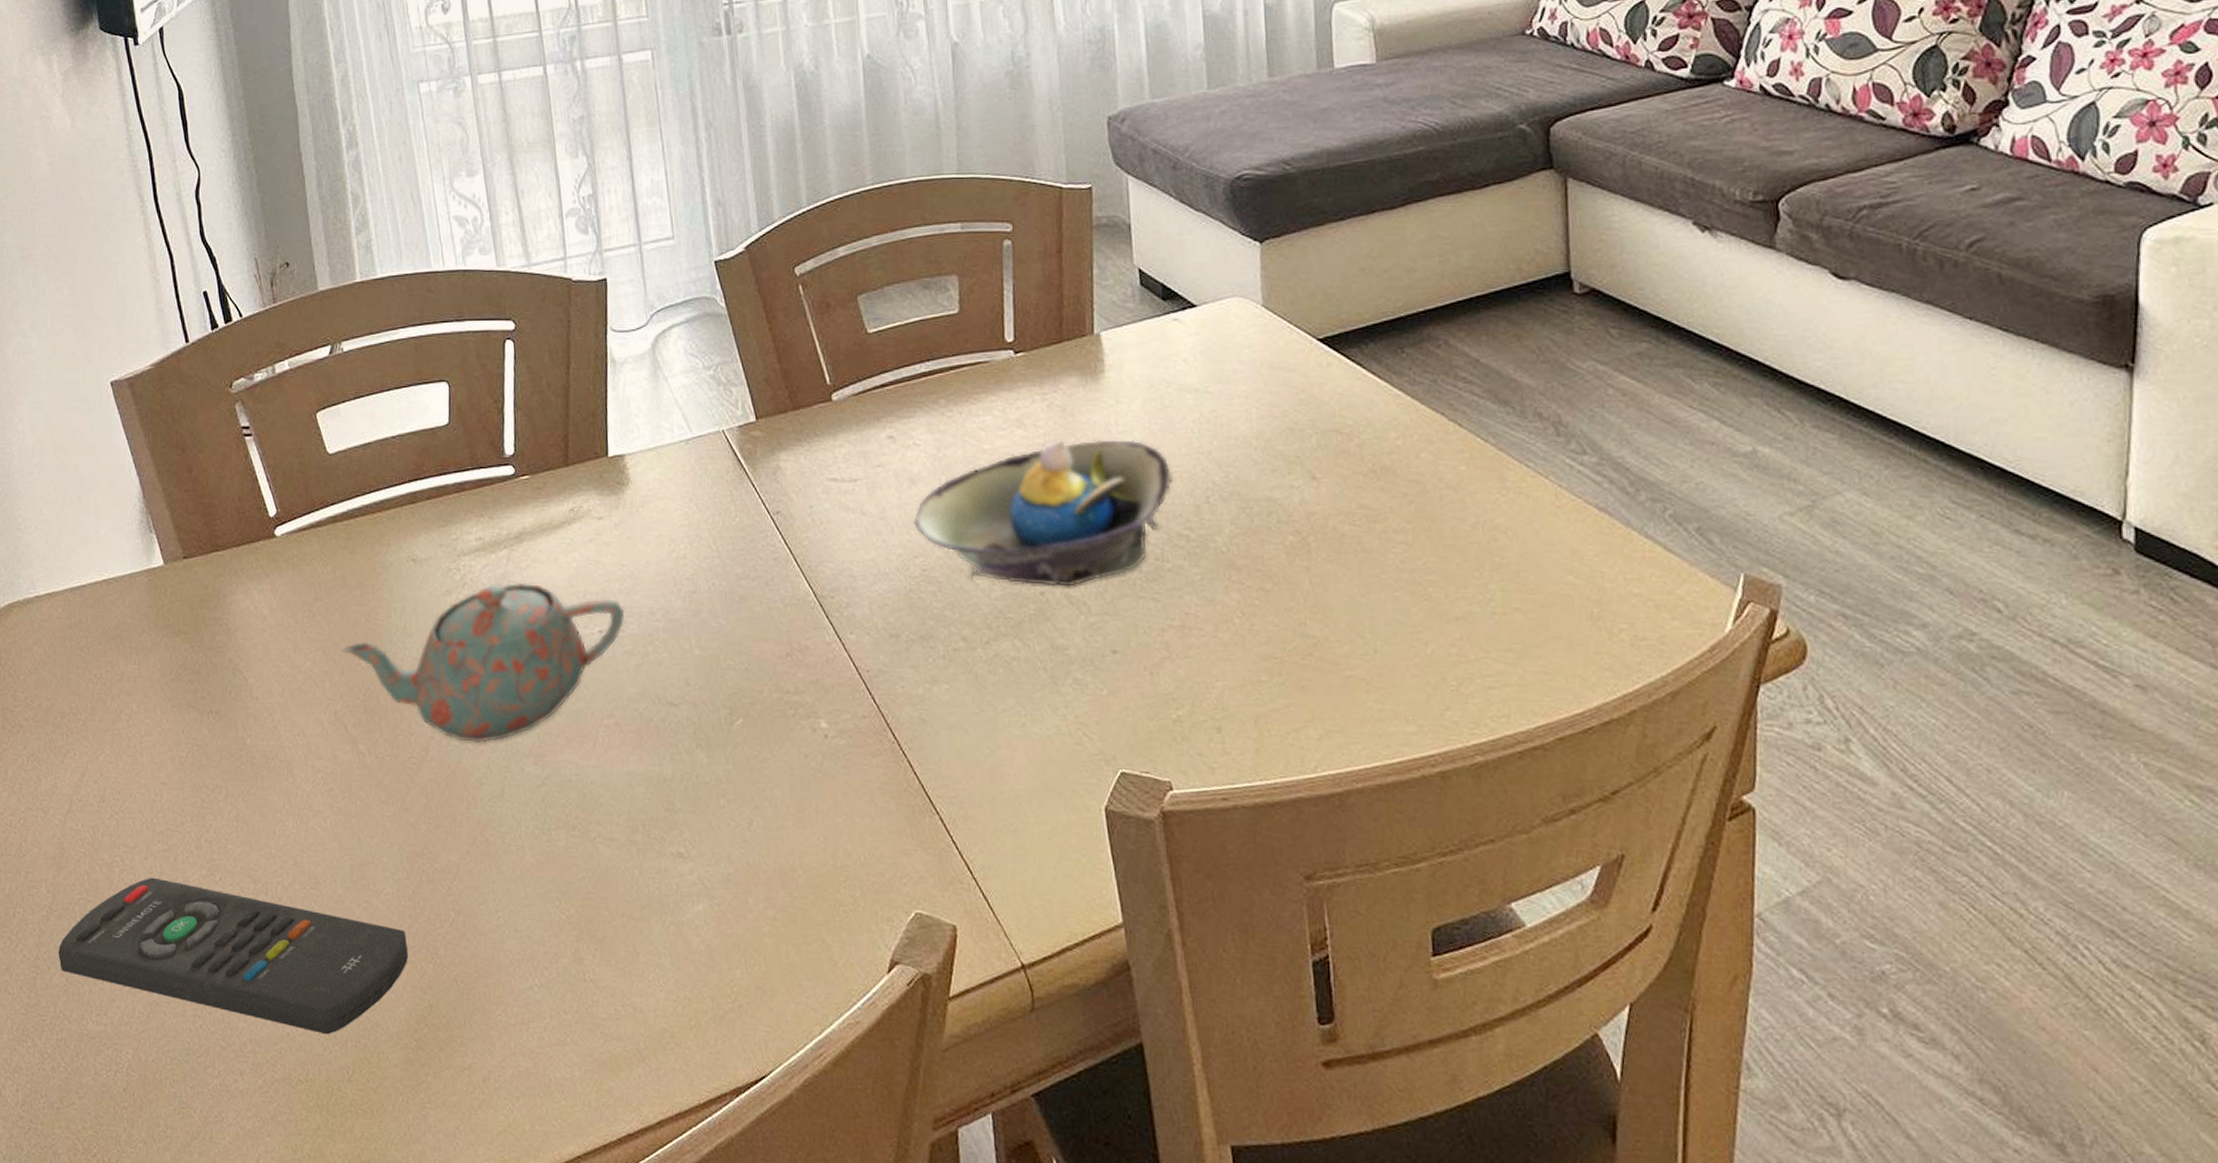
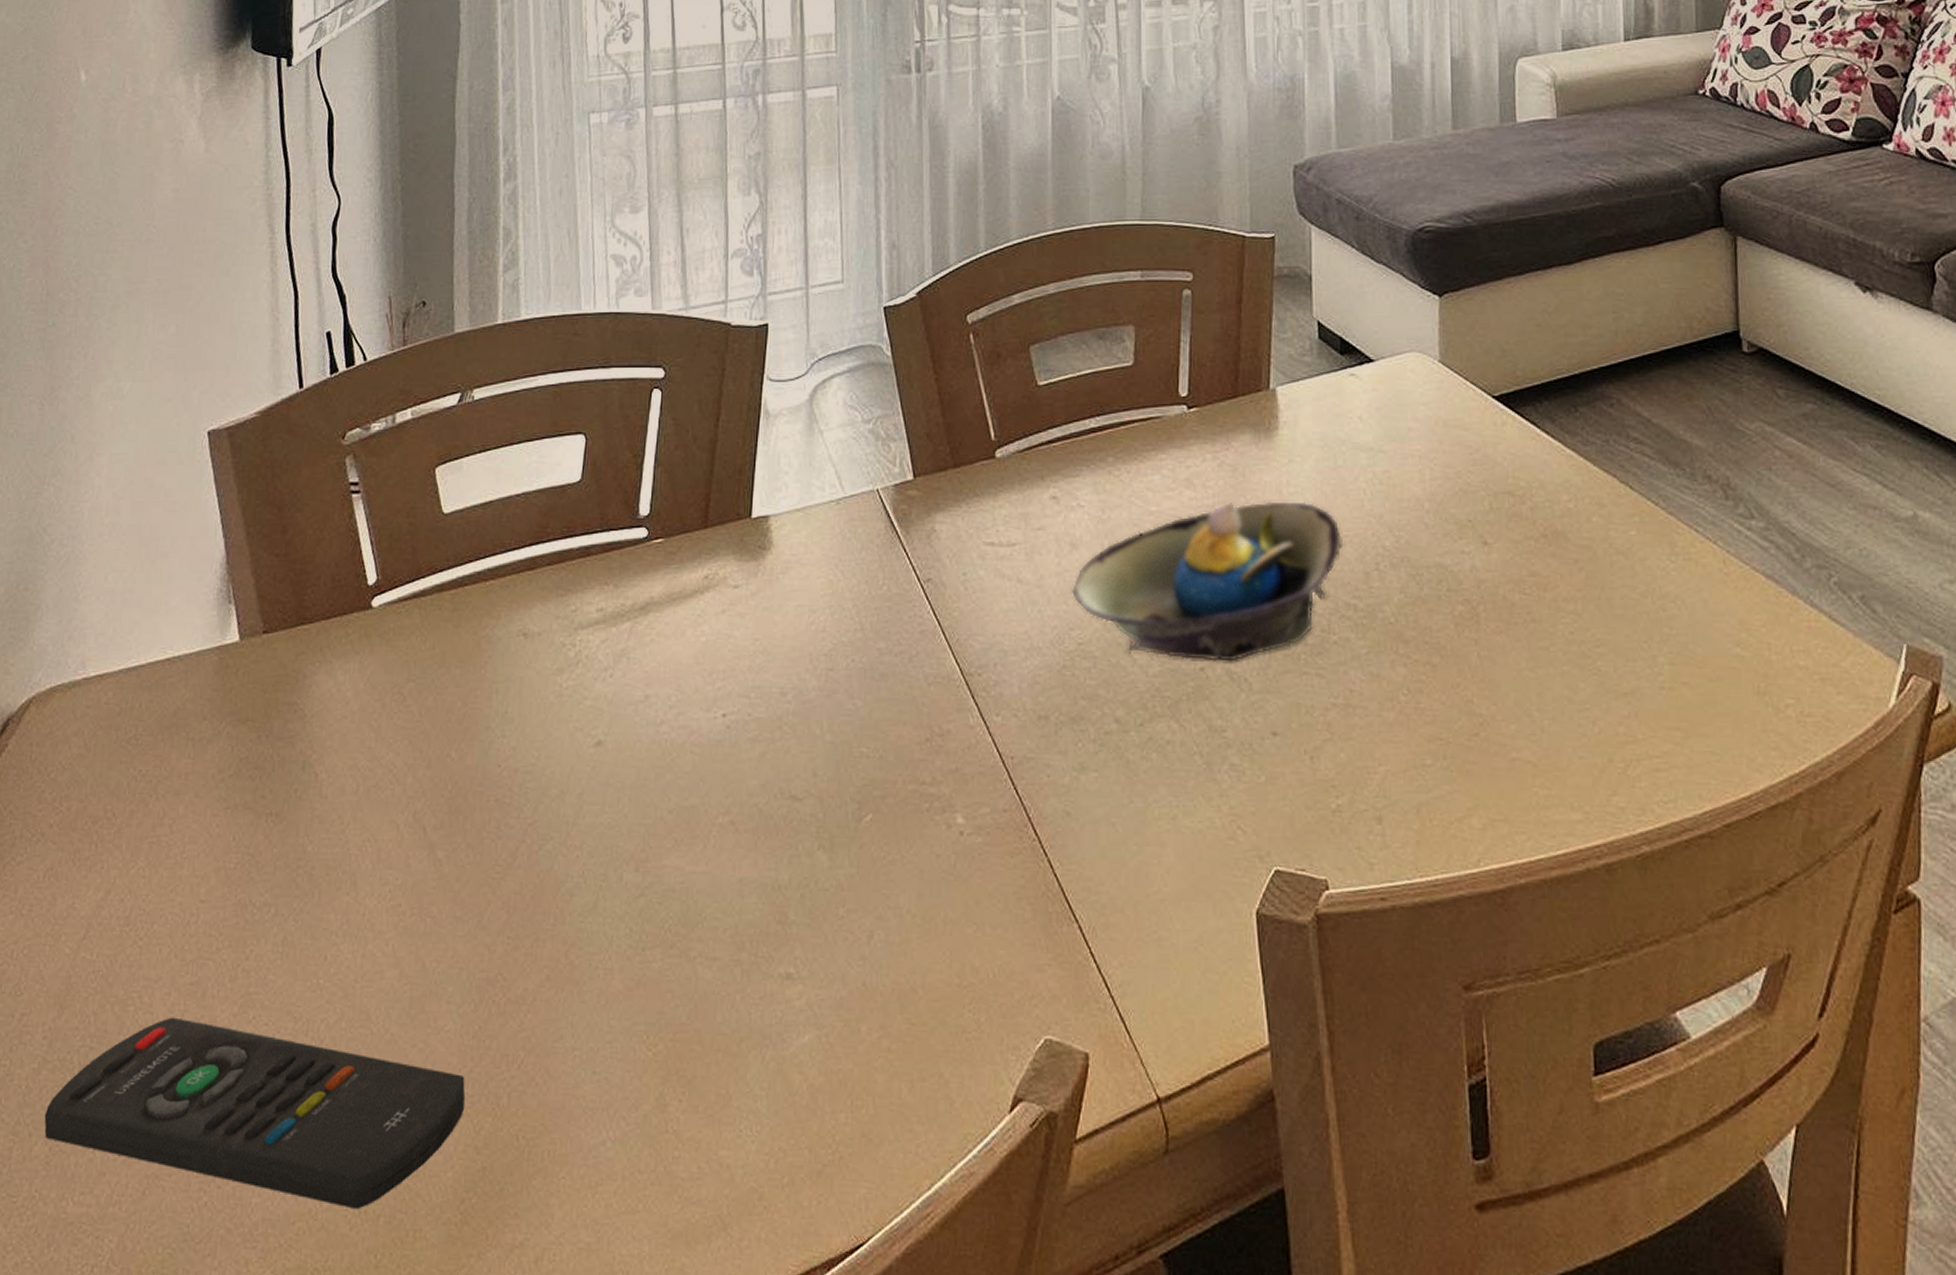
teapot: present [342,582,625,744] -> none [431,659,753,848]

